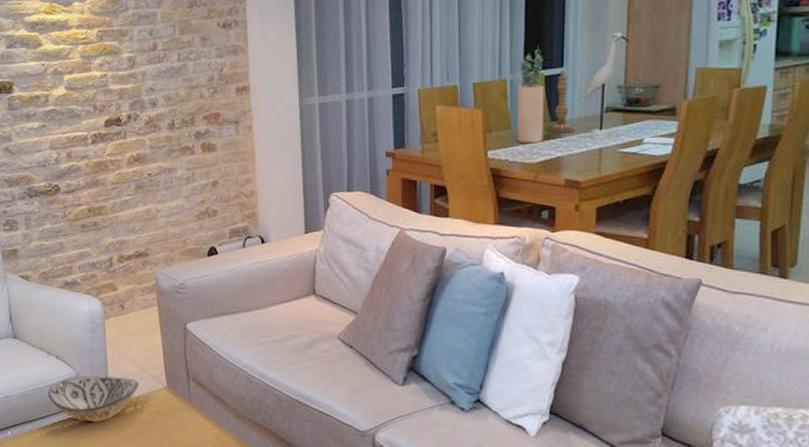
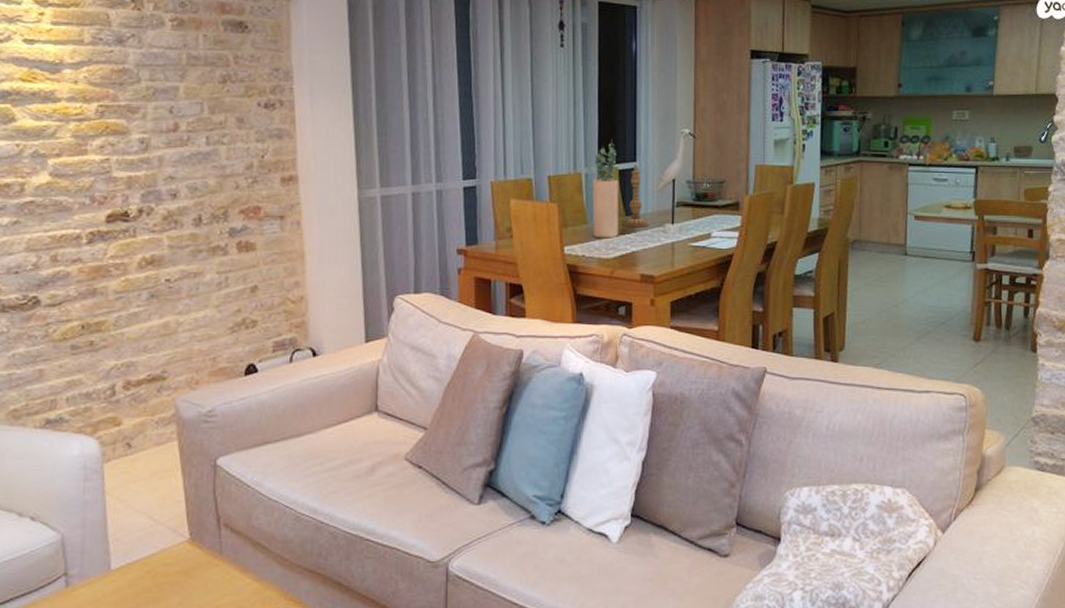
decorative bowl: present [47,376,139,422] -> none [17,534,151,598]

